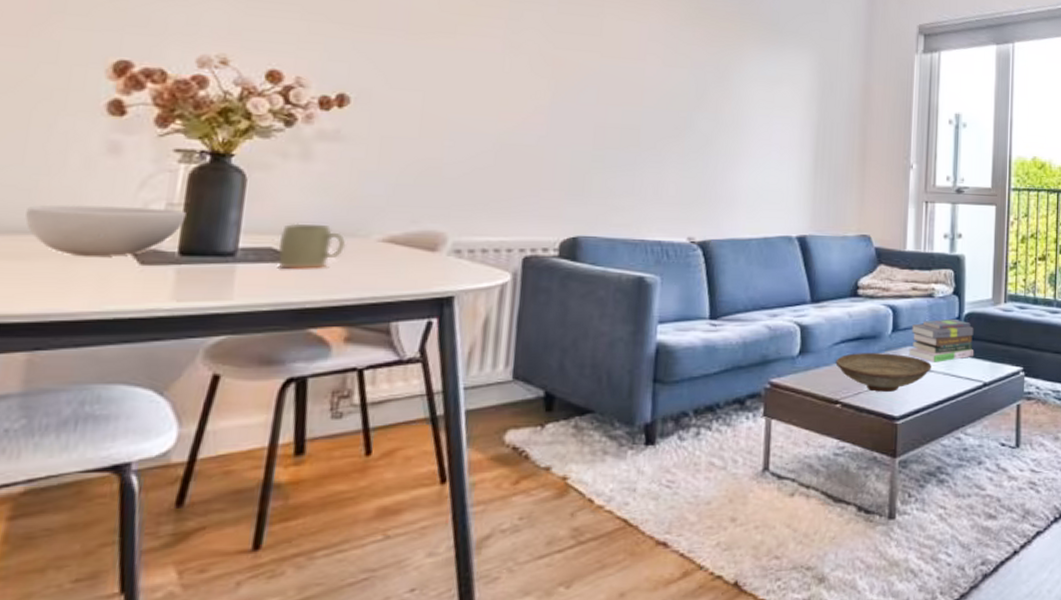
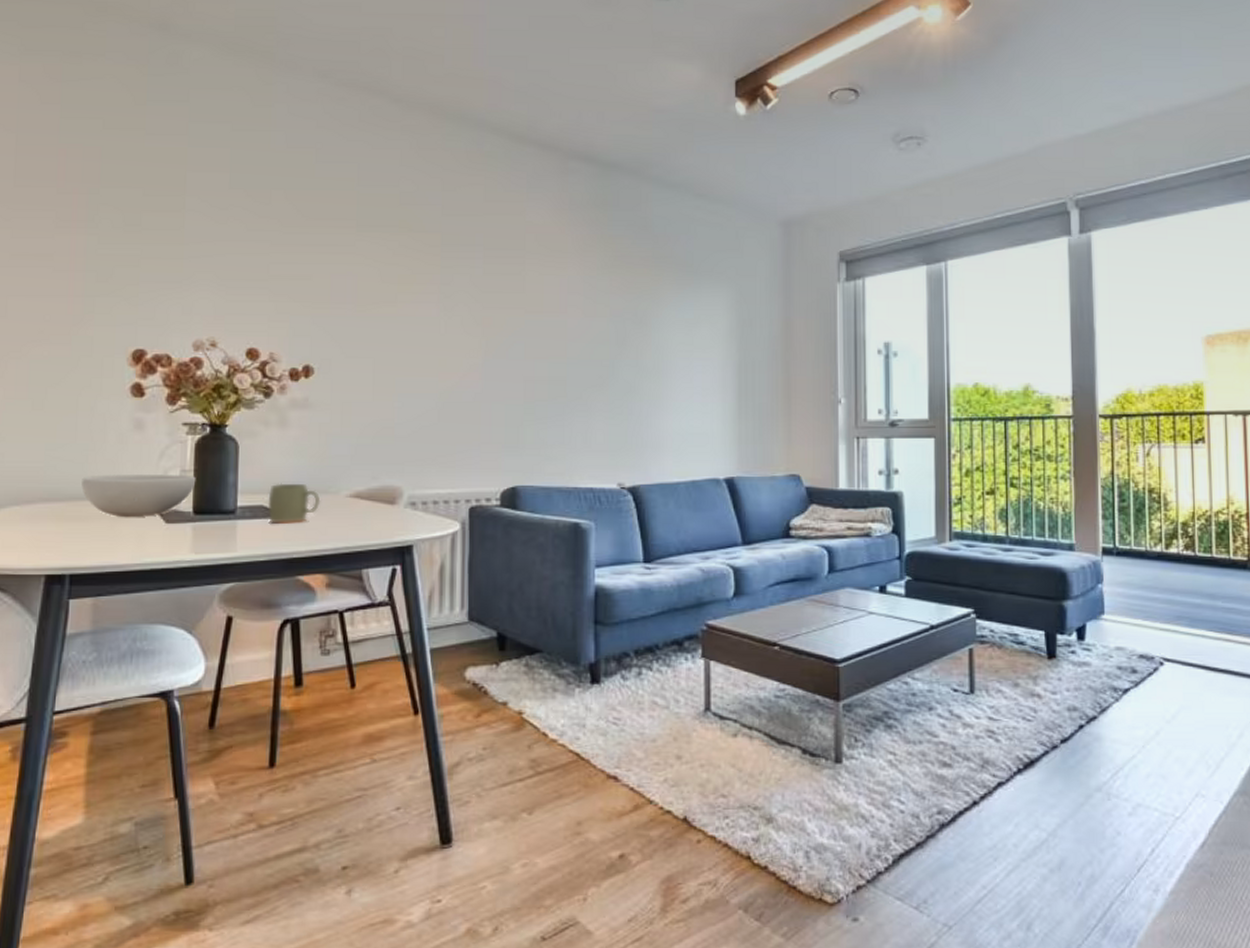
decorative bowl: present [835,353,932,392] -> none [771,595,872,634]
books: present [908,318,974,362] -> none [847,558,919,604]

